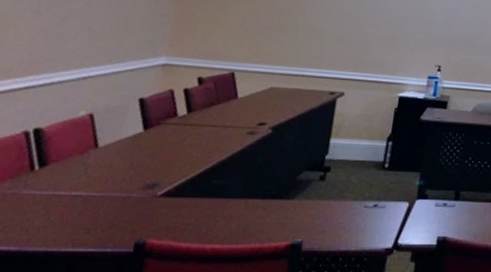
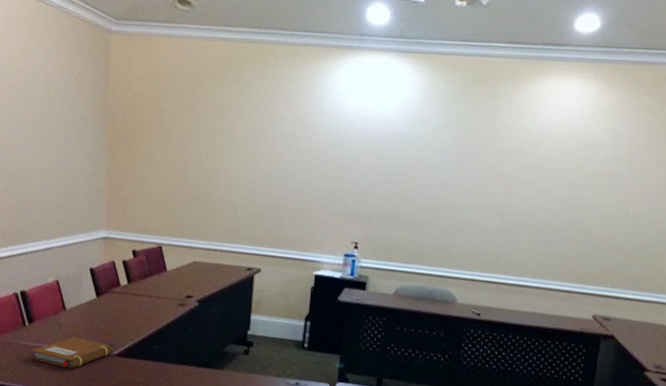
notebook: none [36,178,159,218] -> present [31,336,114,369]

